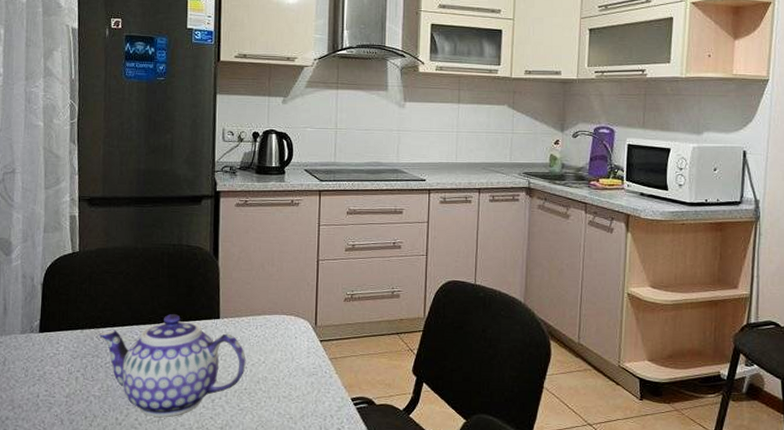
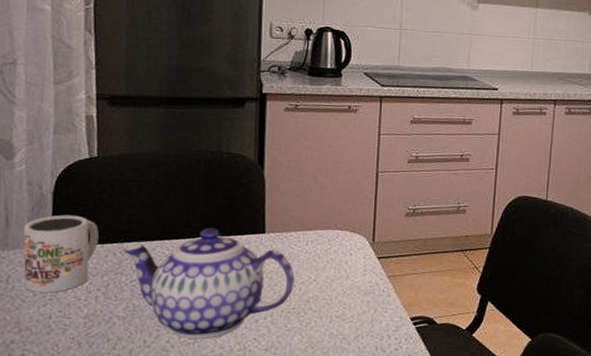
mug: none [17,303,79,374] -> present [23,215,99,293]

